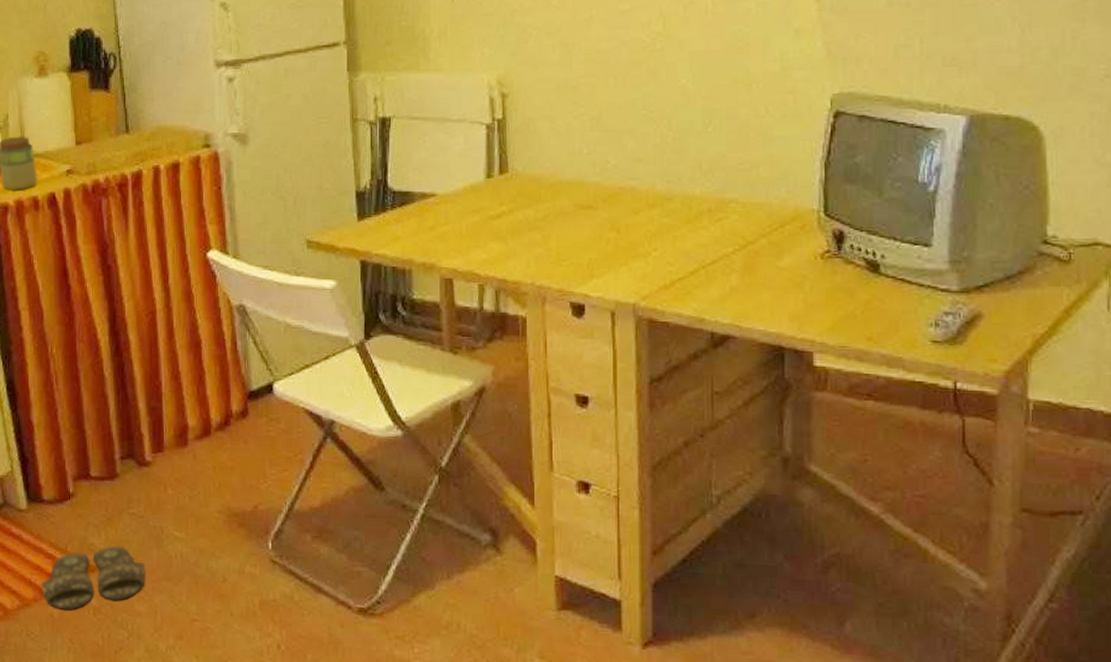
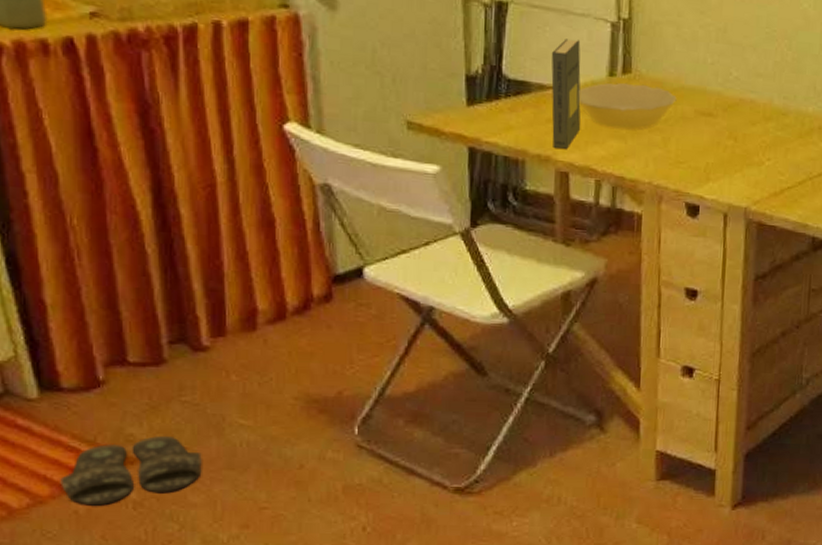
book: none [431,146,463,256] -> present [551,39,581,150]
bowl: none [458,183,555,230] -> present [578,82,677,130]

